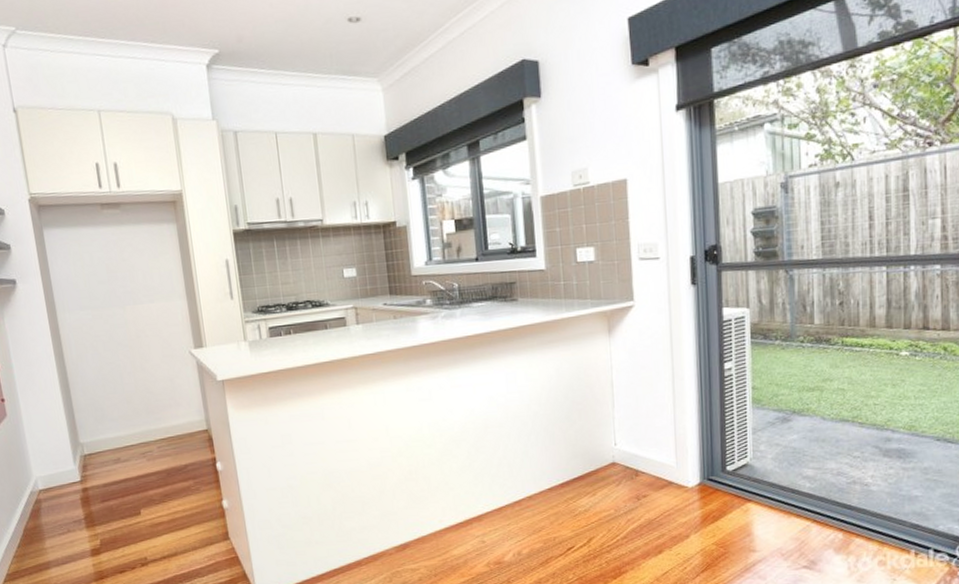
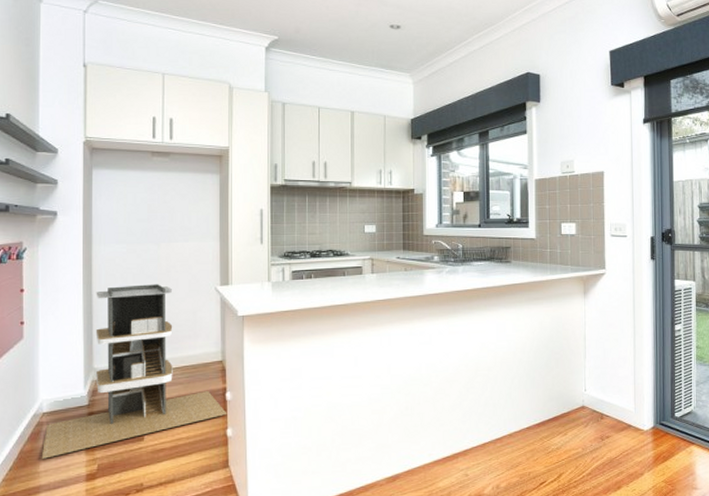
architectural model: none [44,351,221,536] -> present [41,284,227,459]

